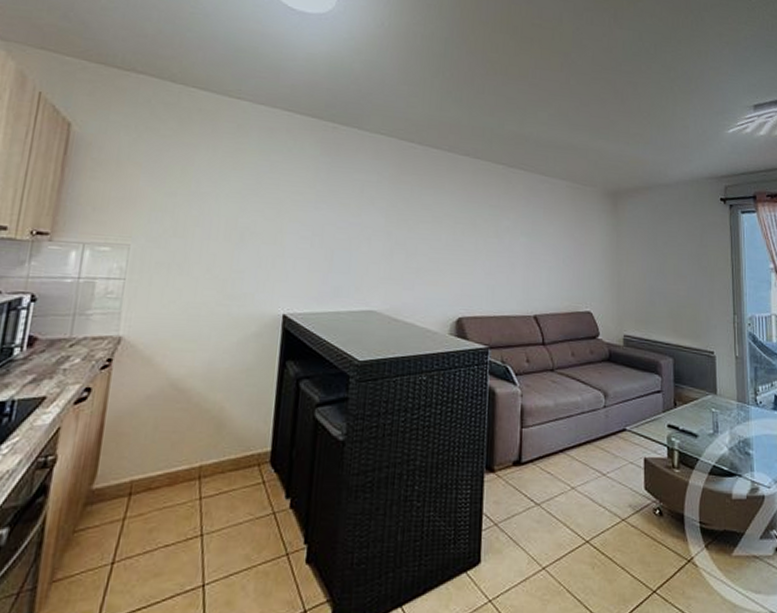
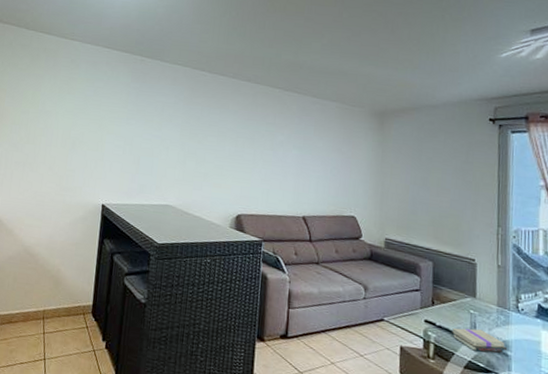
books: none [695,429,749,455] -> present [452,328,508,353]

